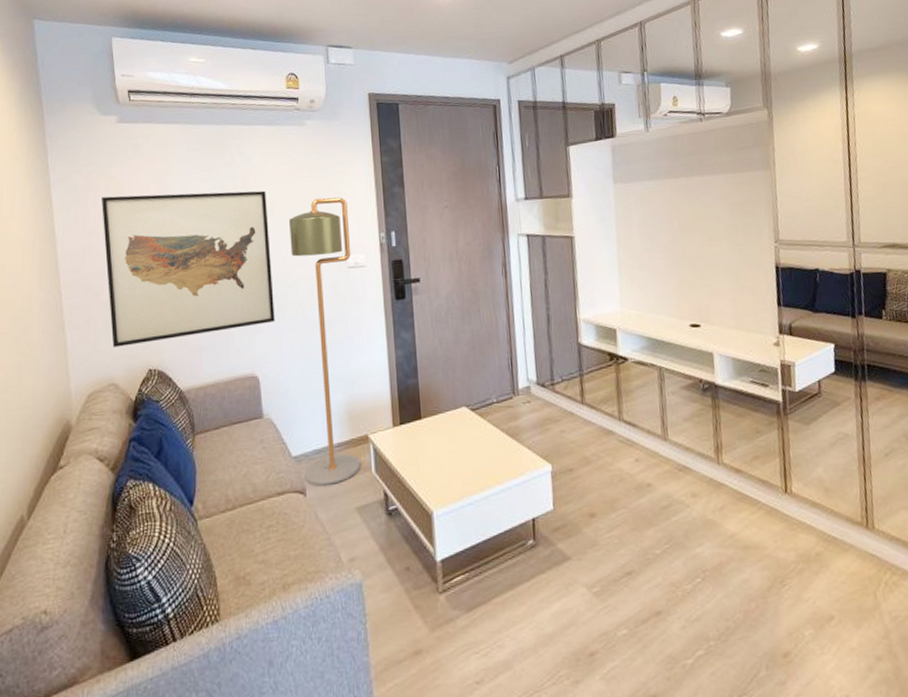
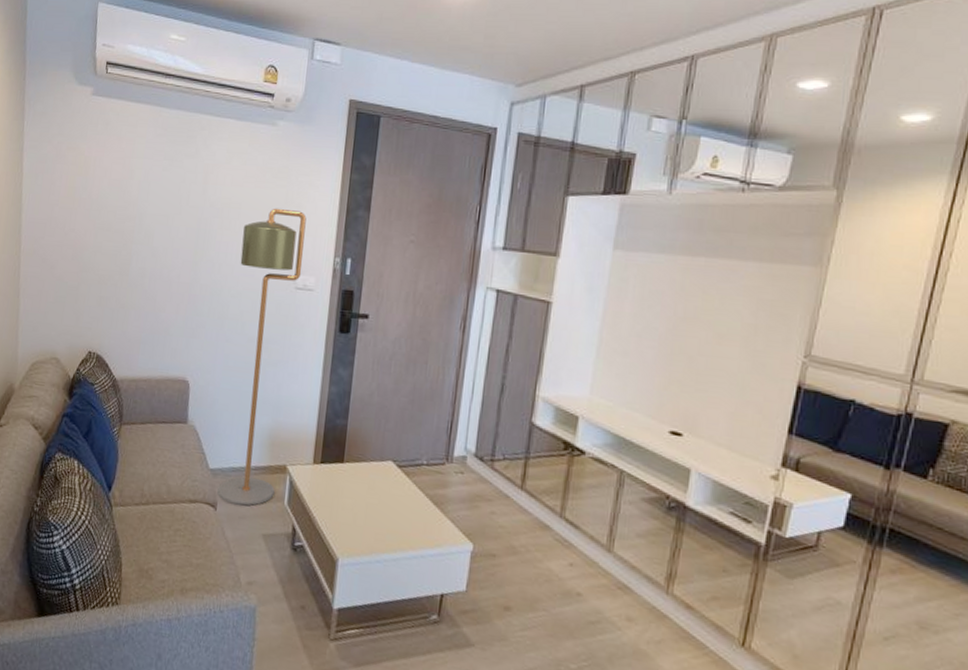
wall art: present [102,190,275,348] -> none [59,170,226,330]

